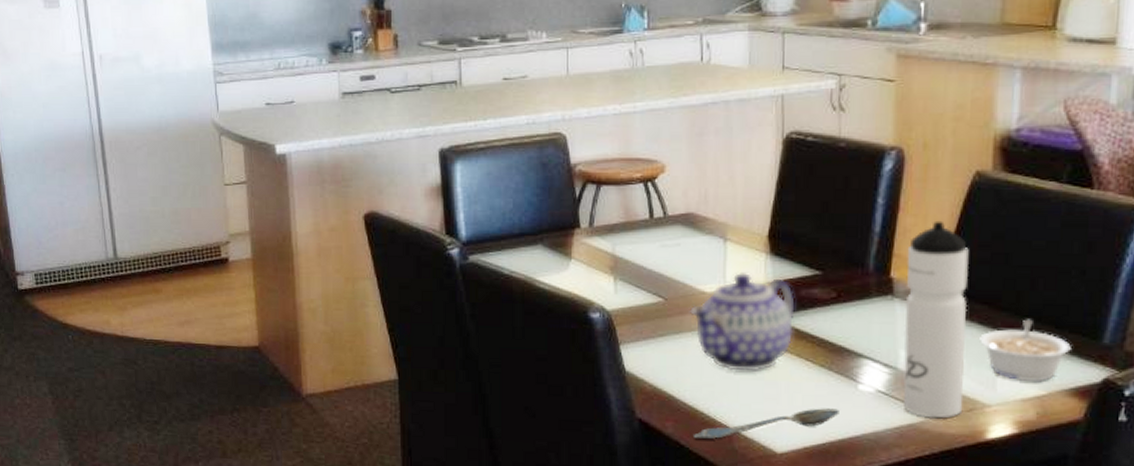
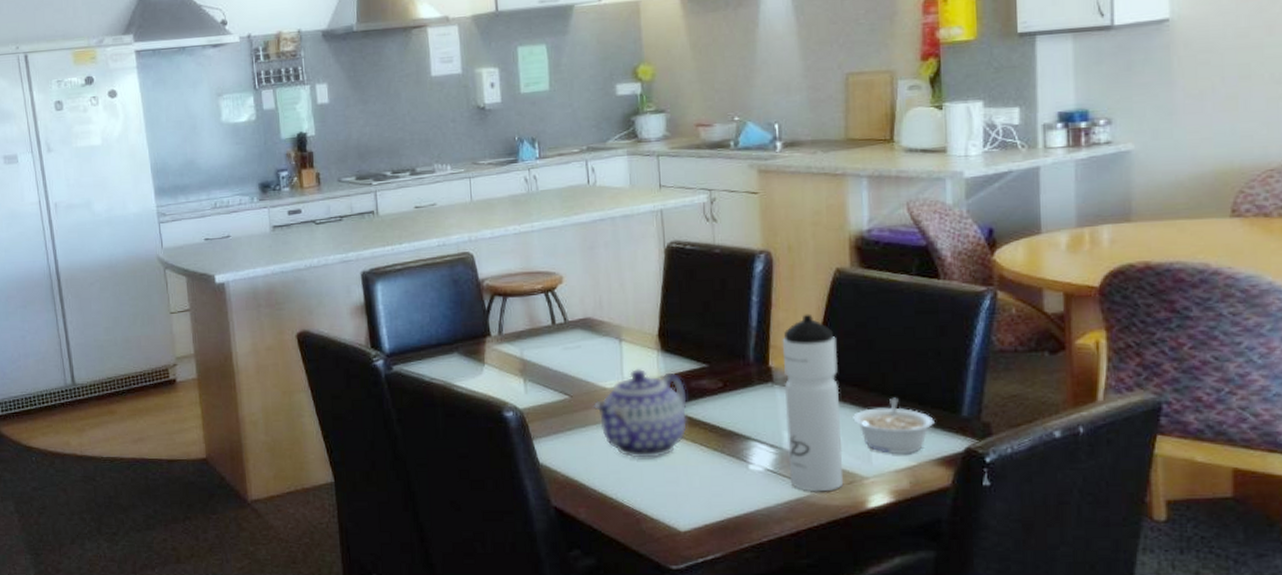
spoon: present [694,408,839,439] -> none [605,488,734,522]

